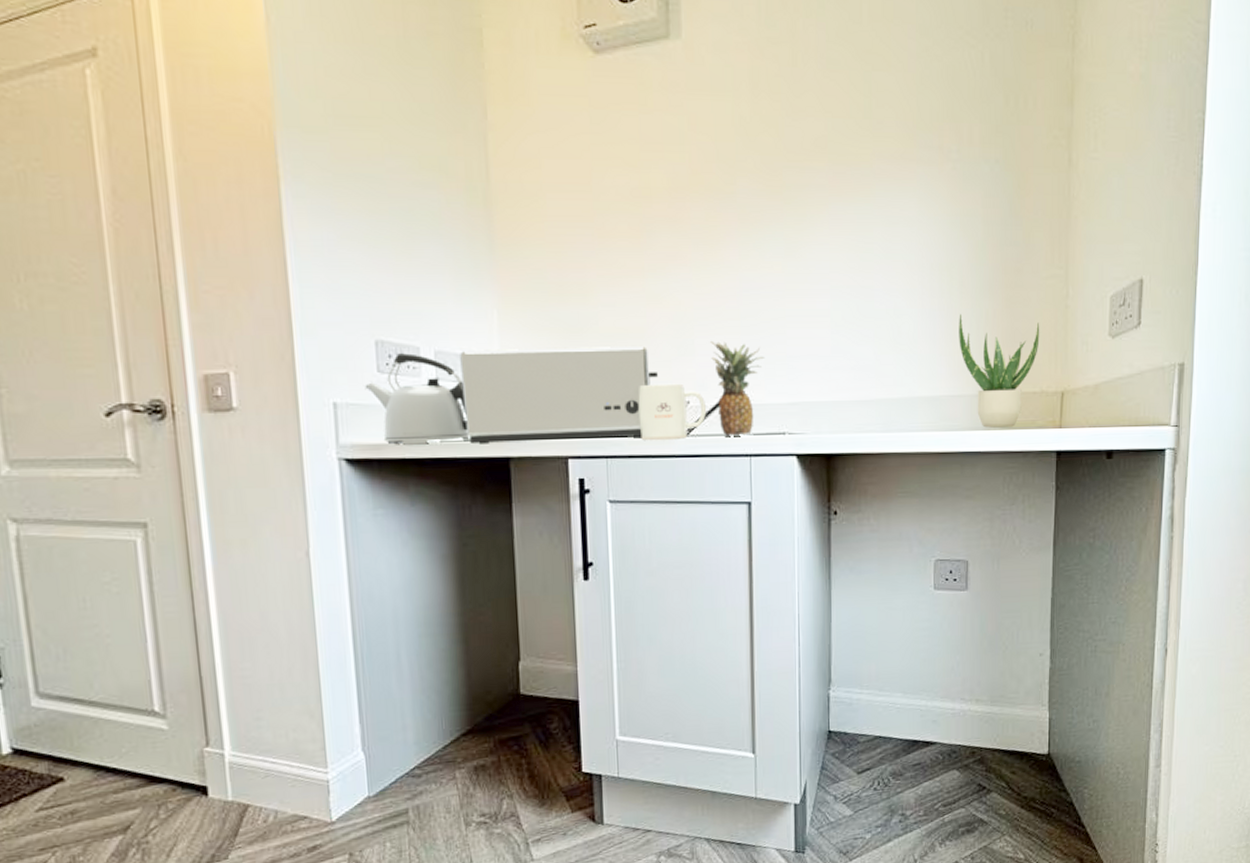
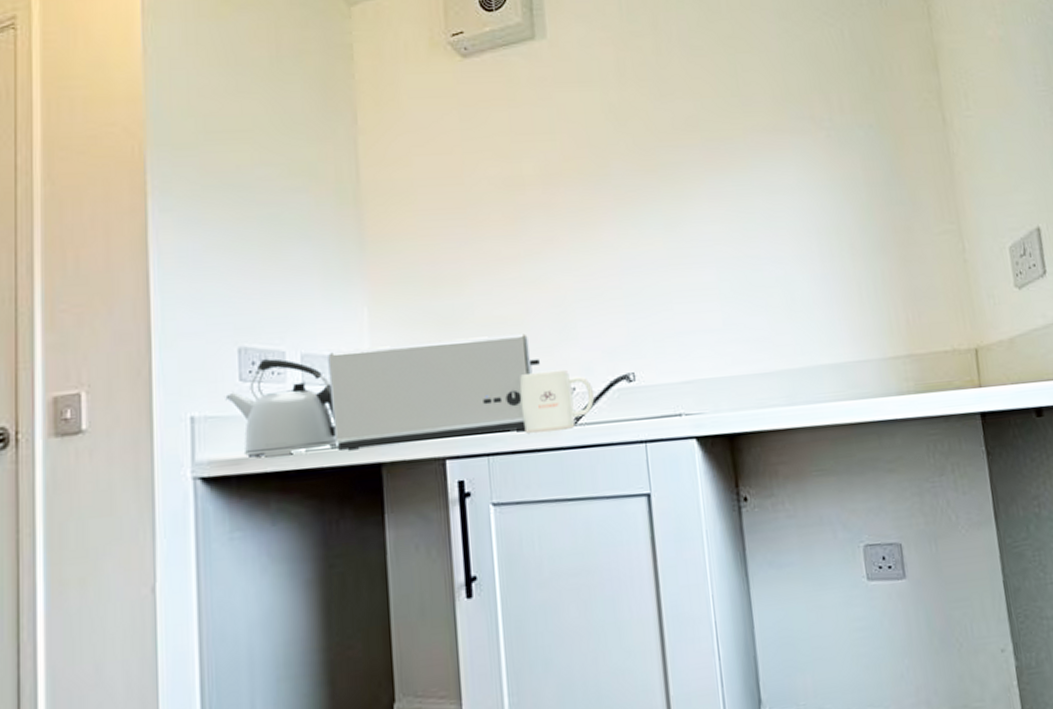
fruit: present [711,341,764,436] -> none [594,322,652,423]
potted plant: present [959,314,1040,428] -> none [854,276,943,393]

